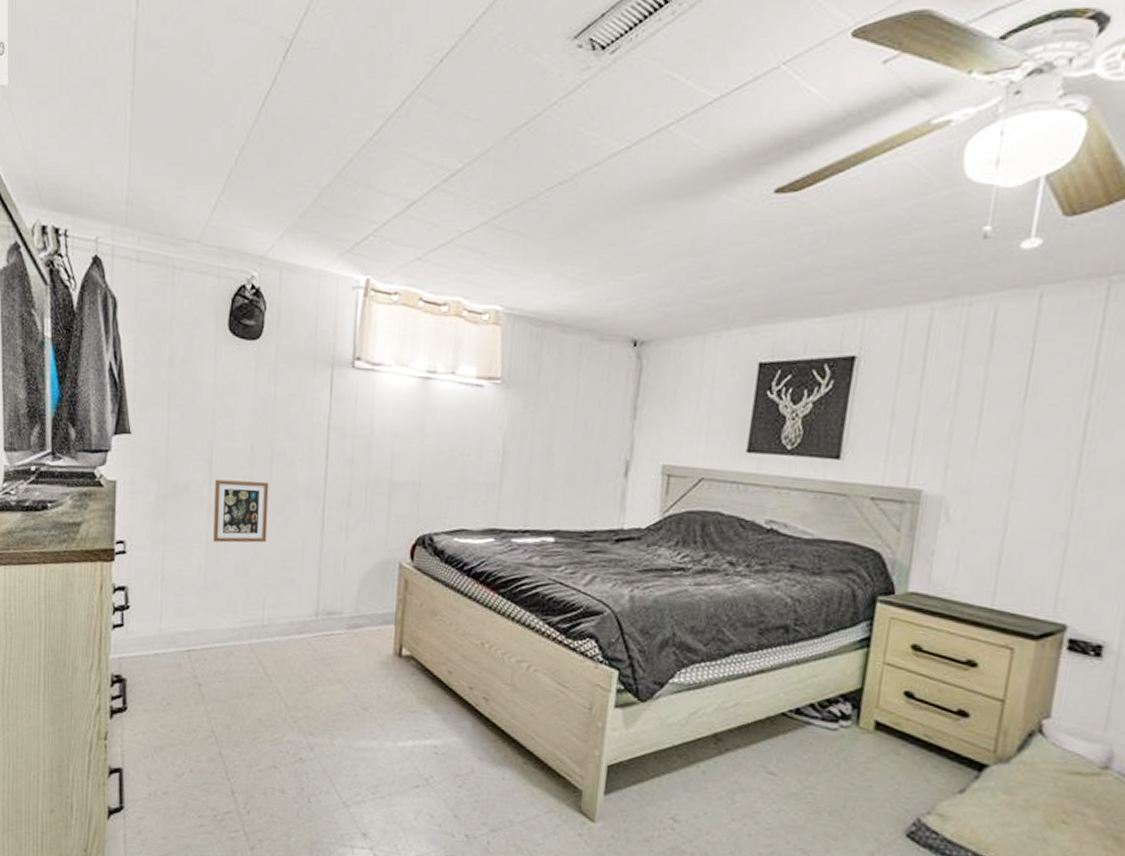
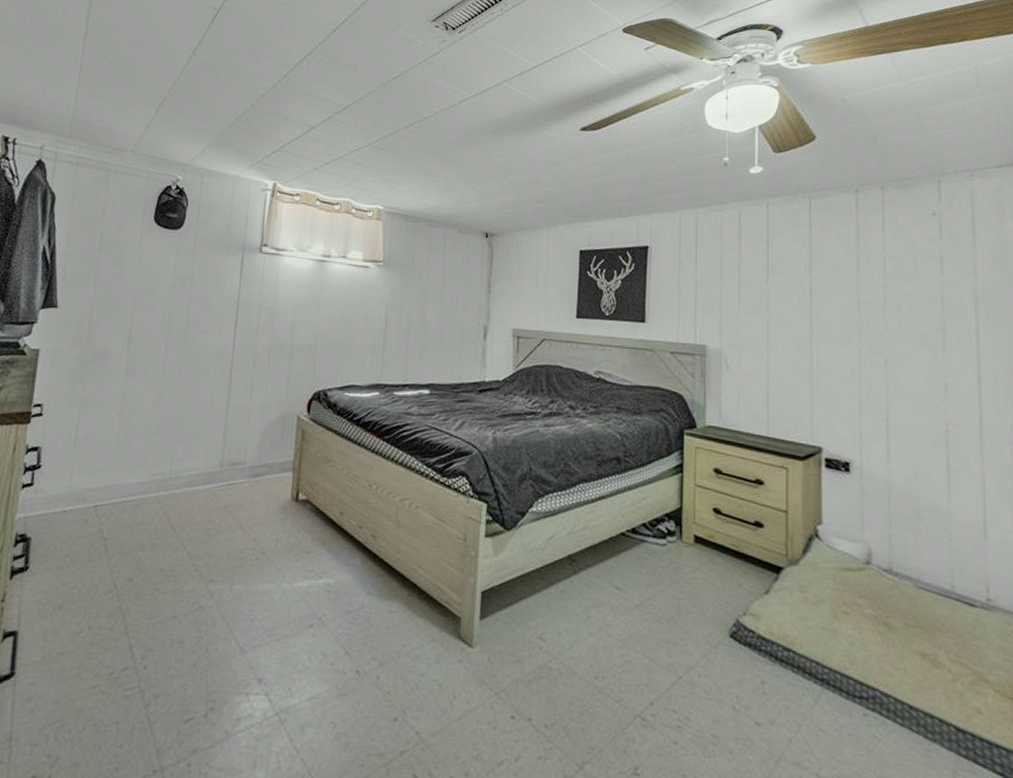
picture frame: present [213,479,269,543] -> none [128,346,183,403]

